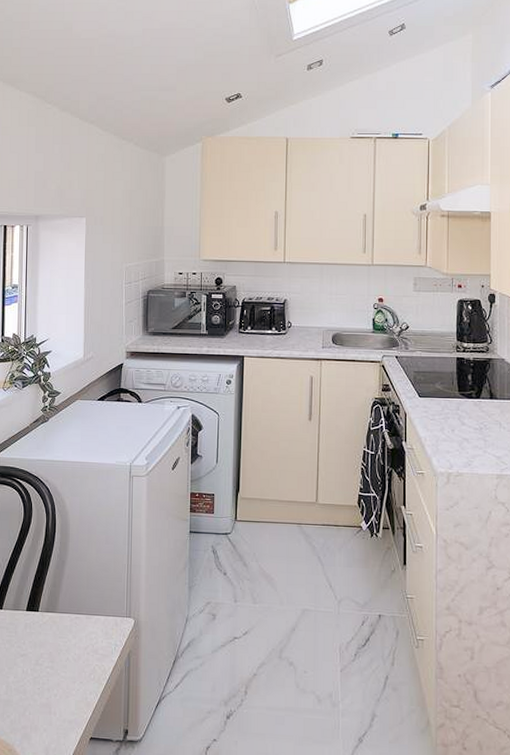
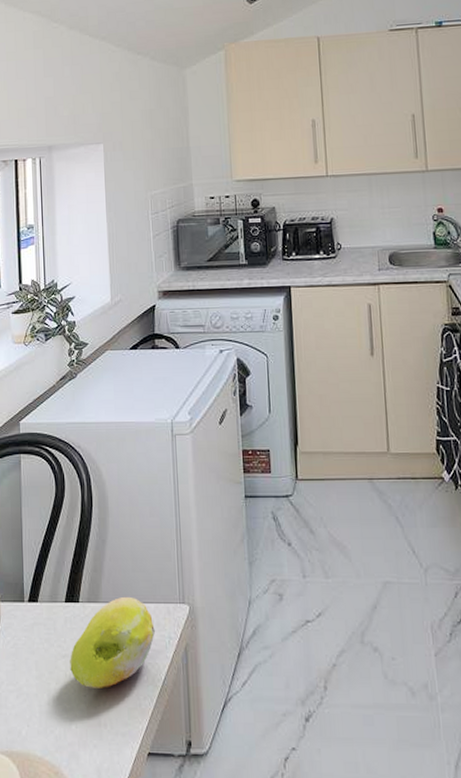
fruit: none [27,609,103,683] -> present [70,596,155,688]

